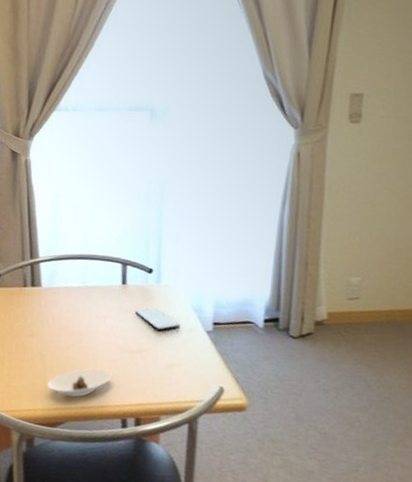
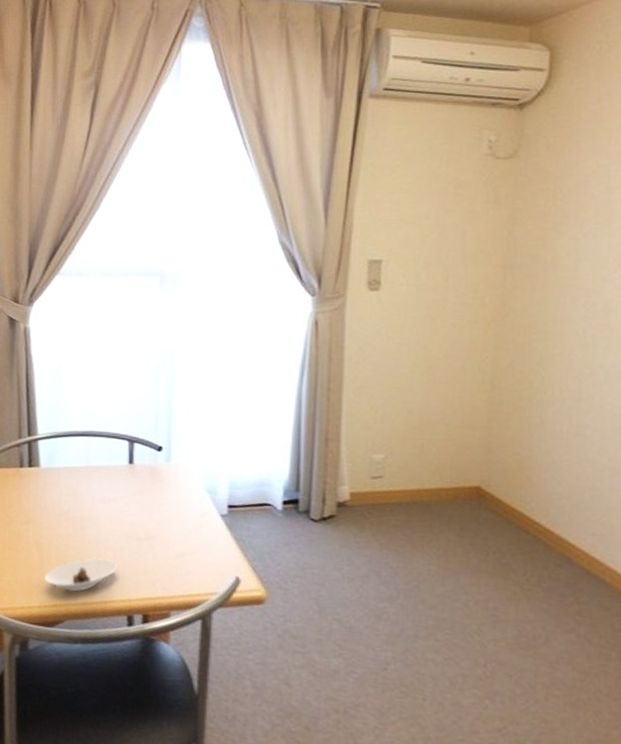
smartphone: present [135,307,181,331] -> none [143,488,193,515]

